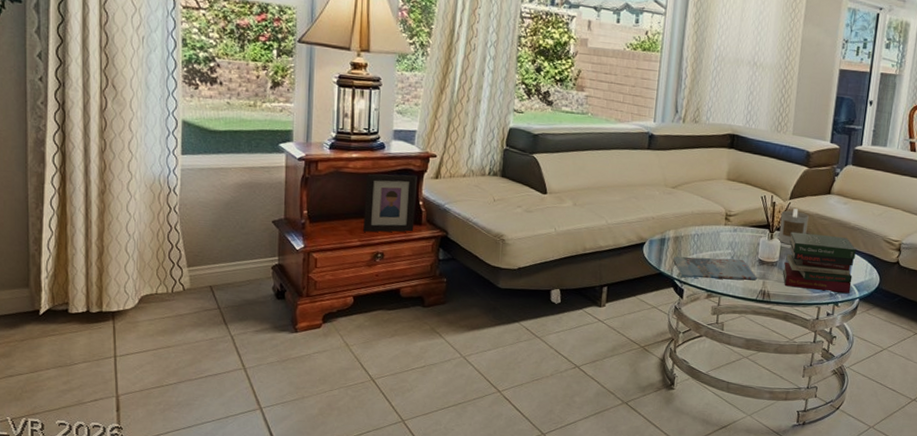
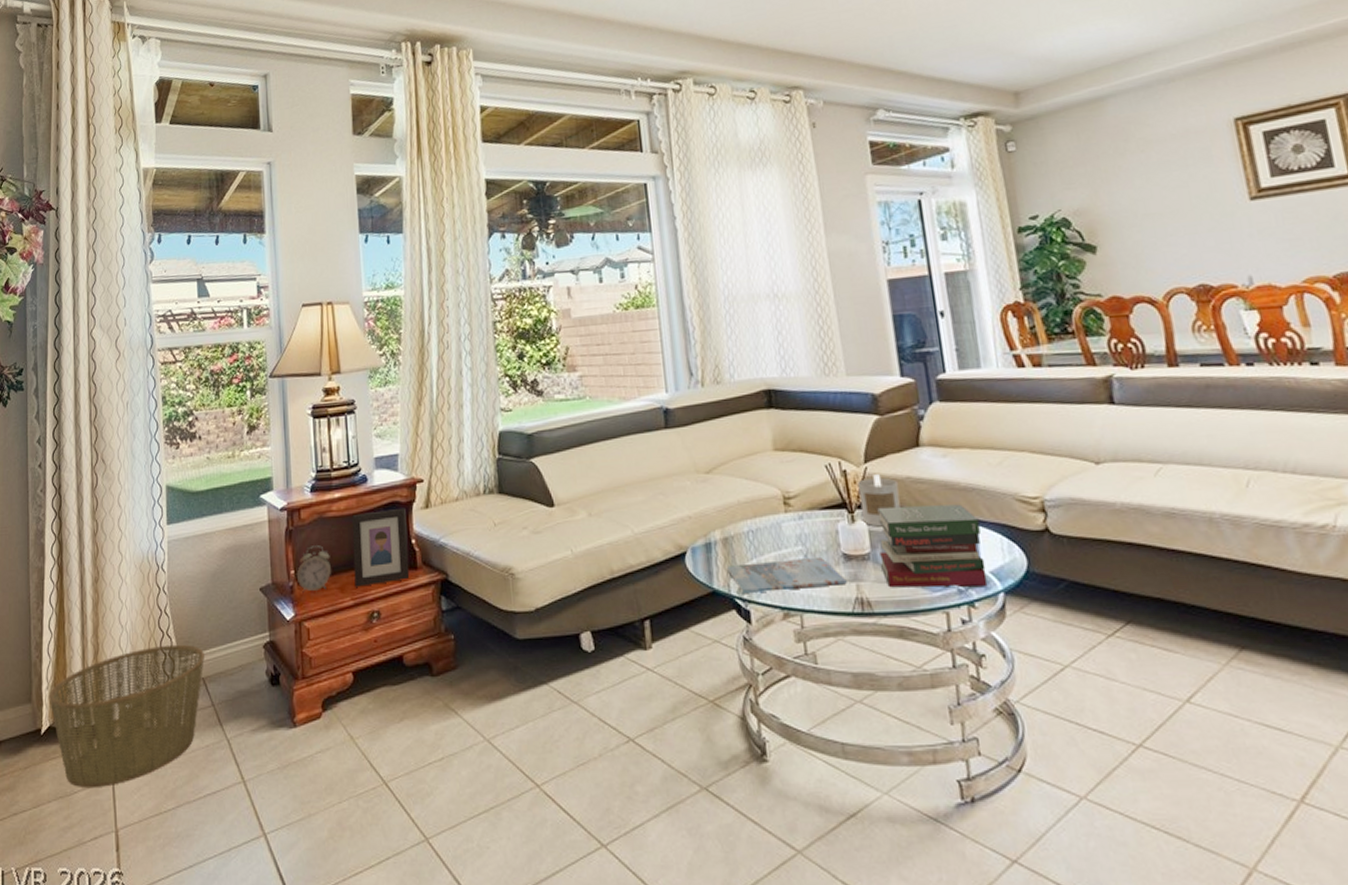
basket: none [49,255,213,362] -> present [49,644,204,787]
alarm clock: none [309,193,344,230] -> present [296,545,332,593]

